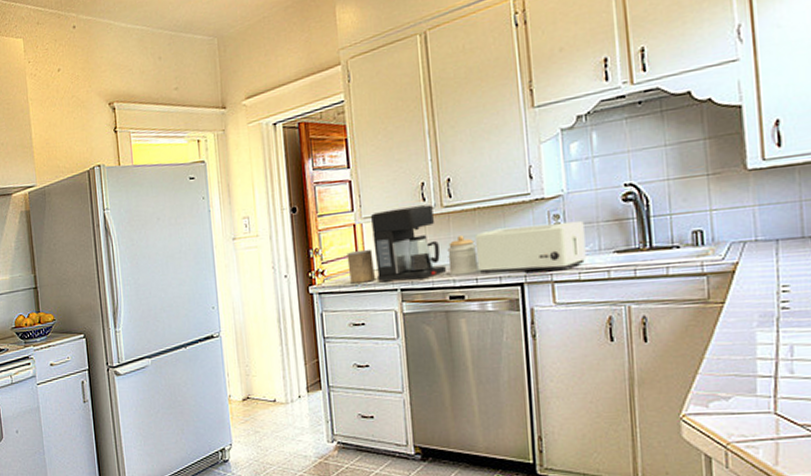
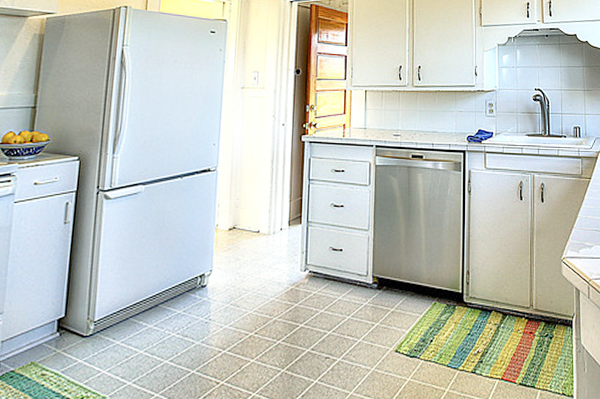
tin can: present [347,248,376,284] -> none [336,110,358,137]
coffee maker: present [370,205,446,283] -> none [358,82,411,140]
jar: present [447,236,479,276] -> none [413,110,435,140]
toaster: present [474,220,586,275] -> none [434,108,508,145]

